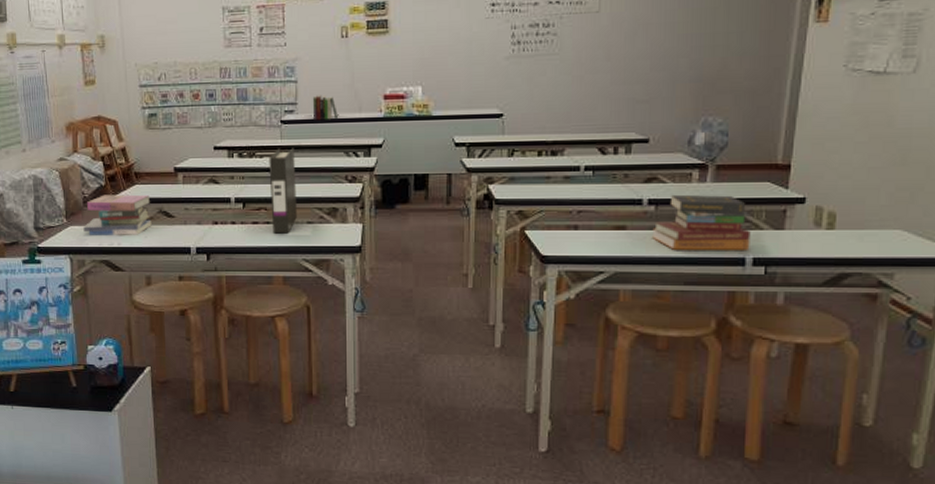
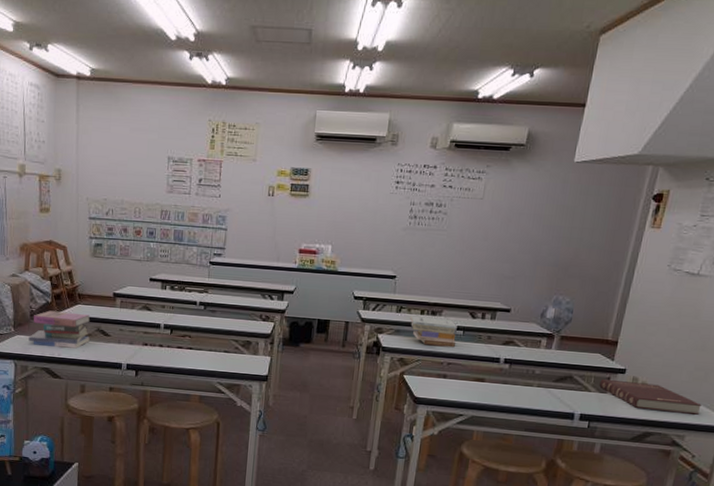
binder: present [269,148,297,234] -> none [194,285,219,360]
books: present [312,95,338,121] -> none [238,243,259,266]
books: none [525,158,585,192] -> present [410,315,457,348]
books: present [652,194,751,250] -> none [504,356,582,407]
book: none [773,212,911,246] -> present [599,378,702,415]

